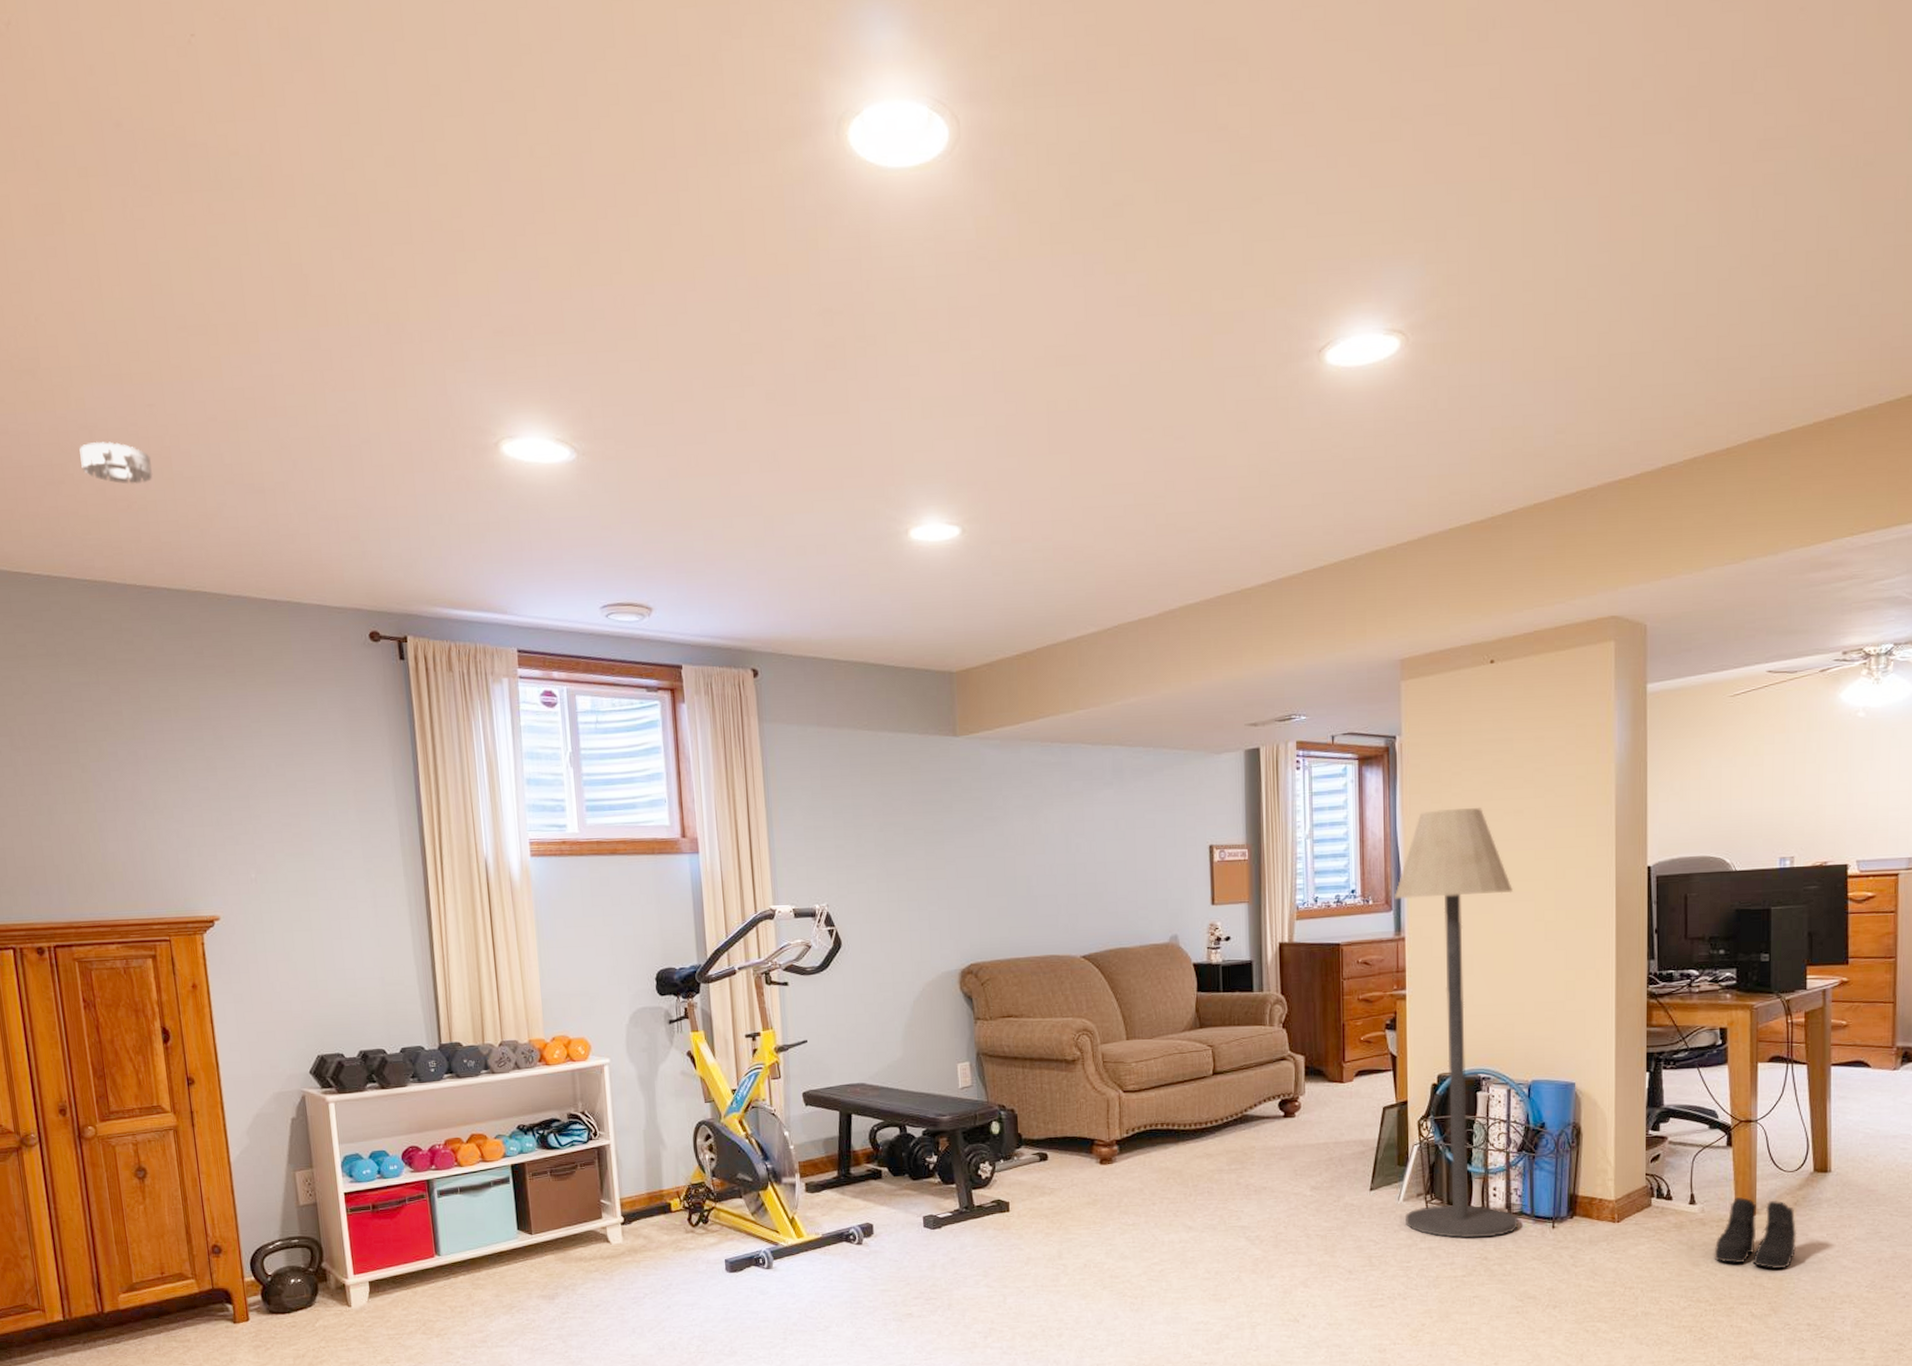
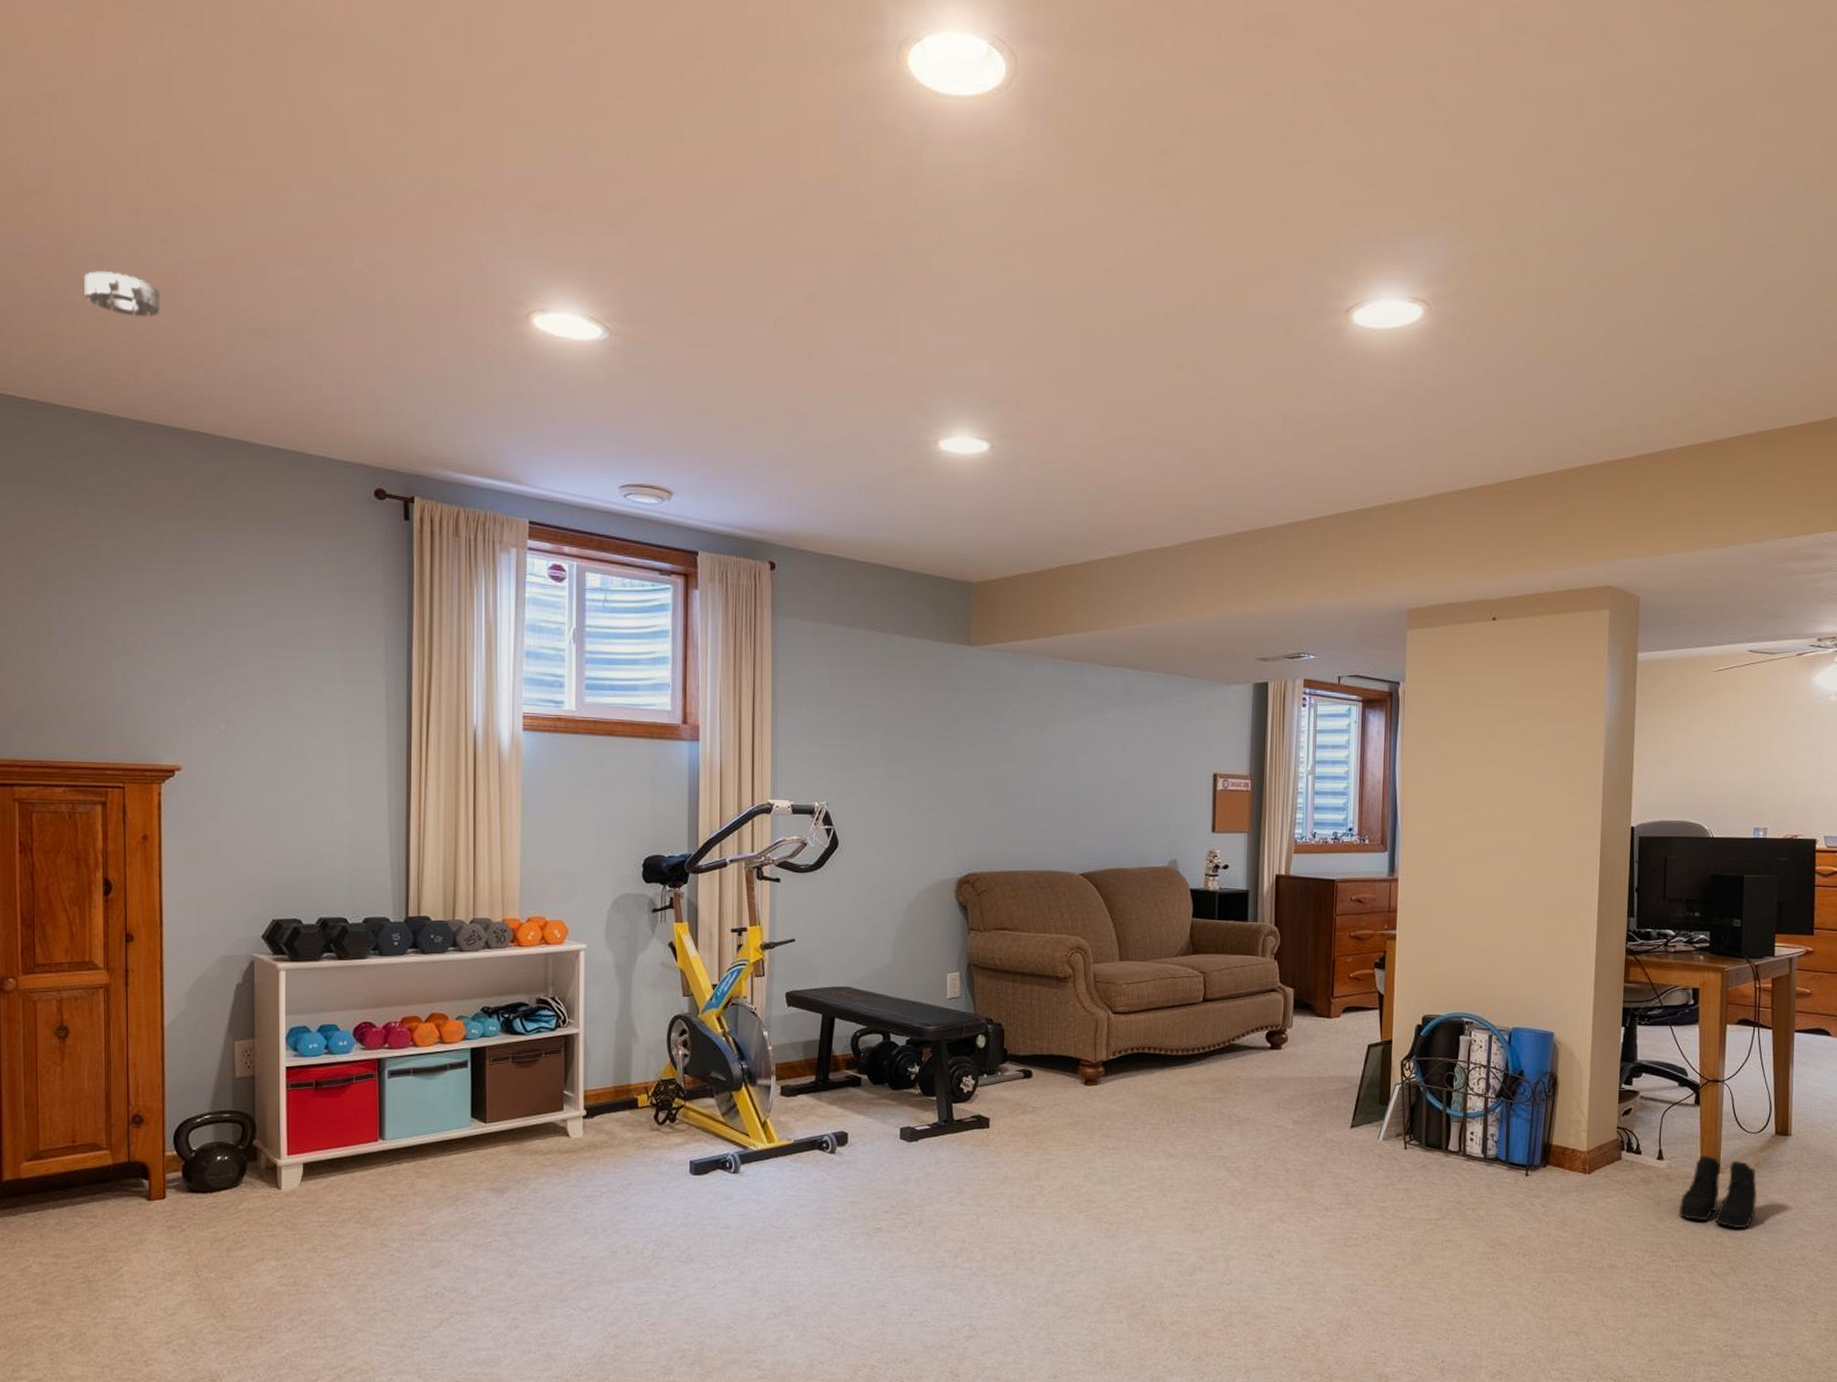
floor lamp: present [1394,808,1519,1238] -> none [1383,757,1504,1182]

